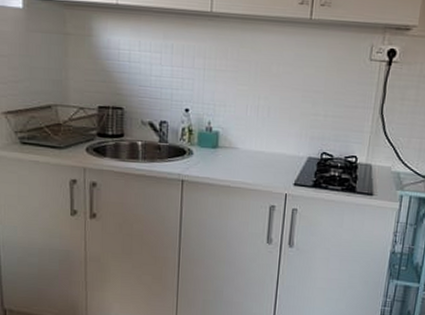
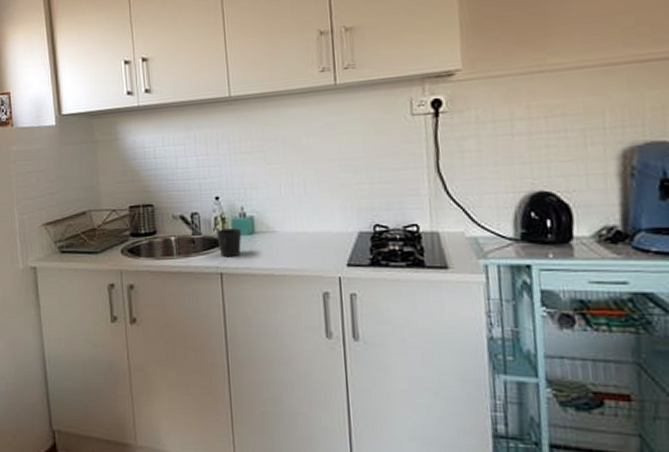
cup: none [182,139,206,167] -> present [216,228,242,257]

